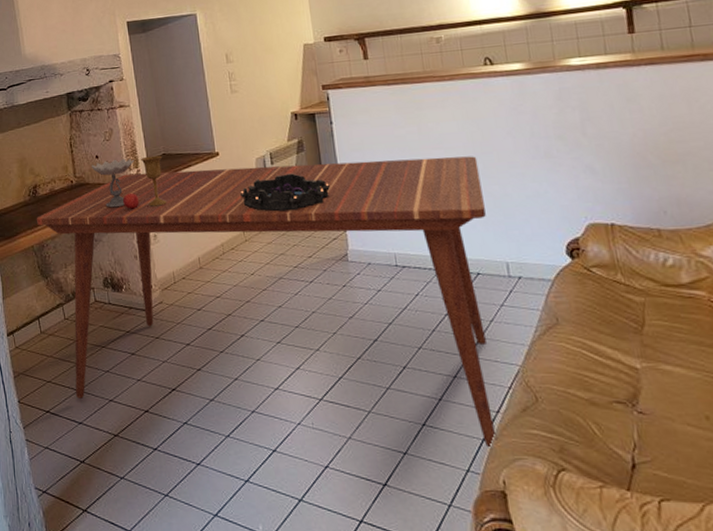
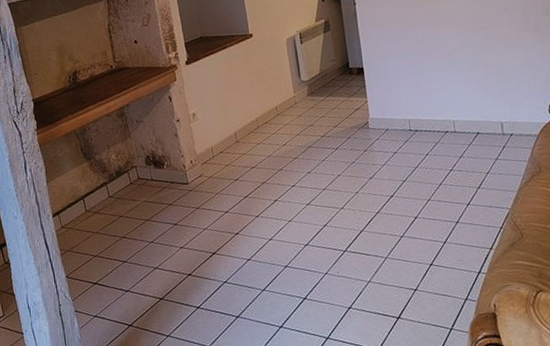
dining table: present [36,156,497,448] -> none [77,30,490,279]
goblet: present [91,155,167,209] -> none [130,38,204,91]
decorative bowl: present [240,173,330,212] -> none [273,51,353,87]

